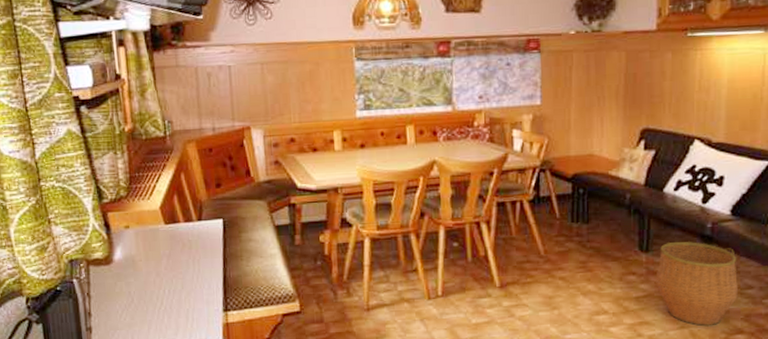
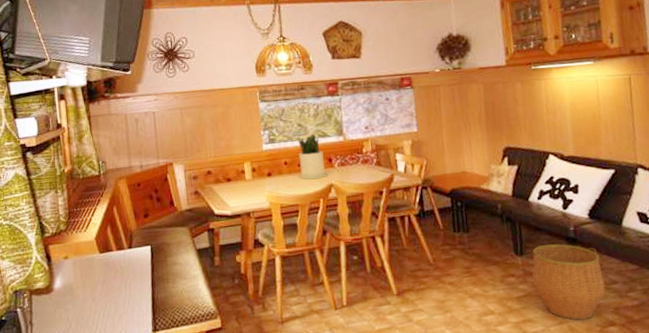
planter: none [396,101,432,155] -> present [297,134,329,180]

